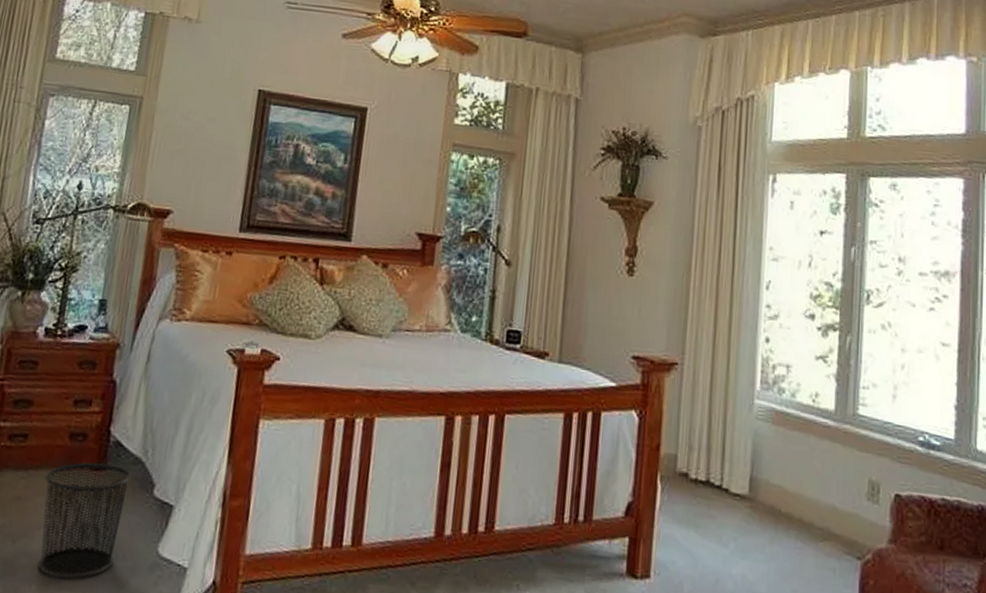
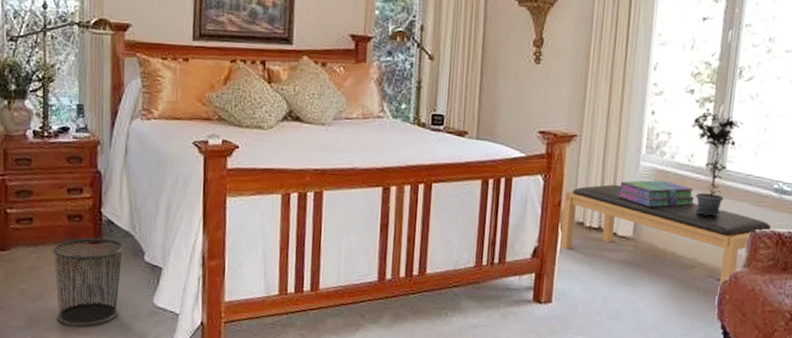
bench: none [660,426,926,564] -> present [560,184,776,284]
stack of books: none [727,422,824,458] -> present [617,180,696,207]
potted plant: none [814,337,876,473] -> present [691,108,744,216]

